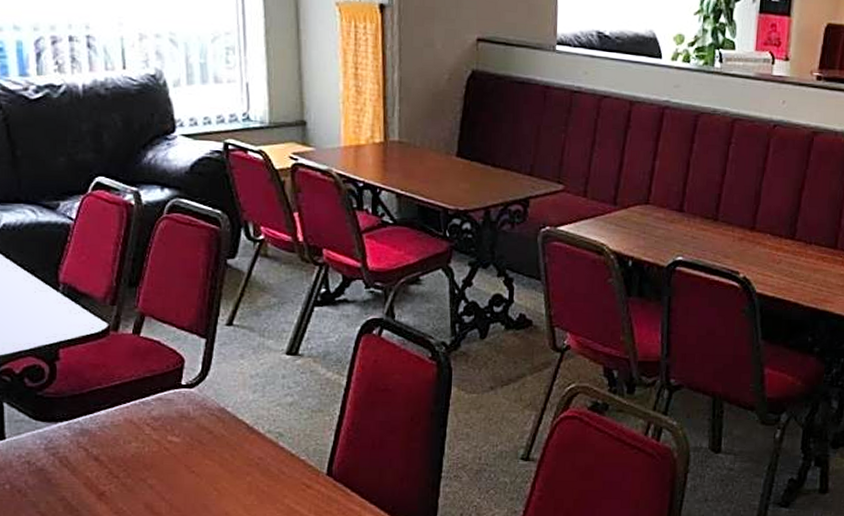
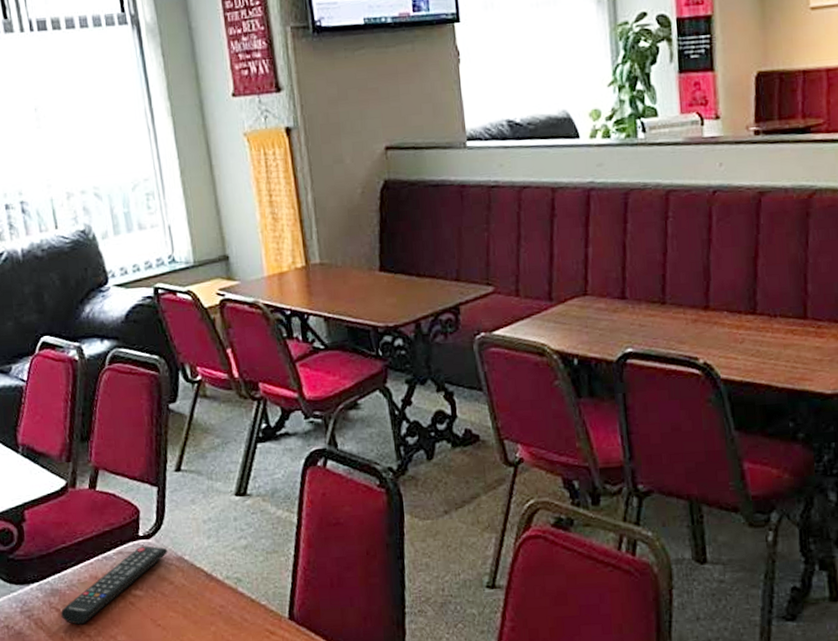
remote control: none [89,394,210,466] -> present [61,545,168,625]

